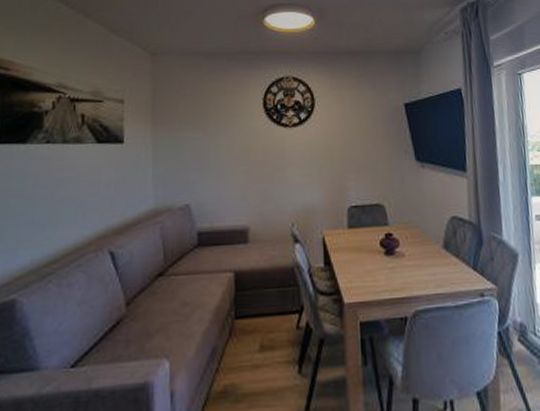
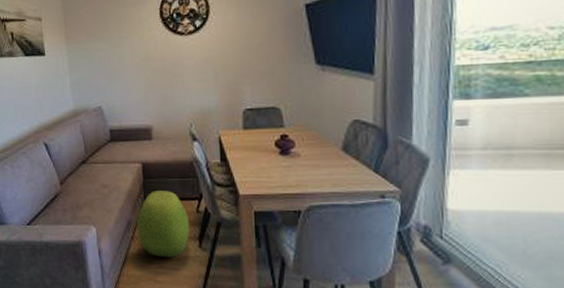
ottoman: none [225,304,289,392] -> present [137,191,190,257]

